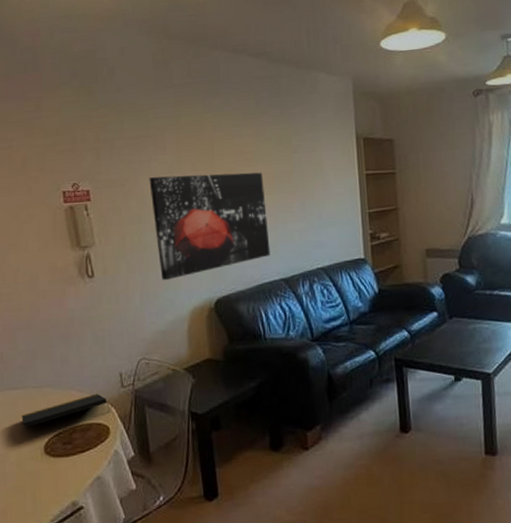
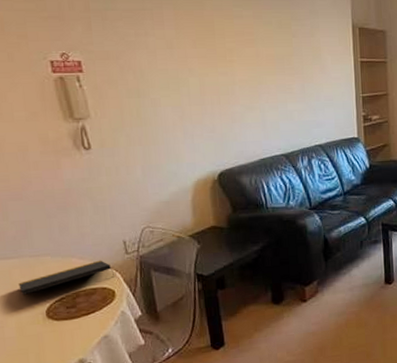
wall art: present [149,172,271,280] -> none [146,51,272,153]

